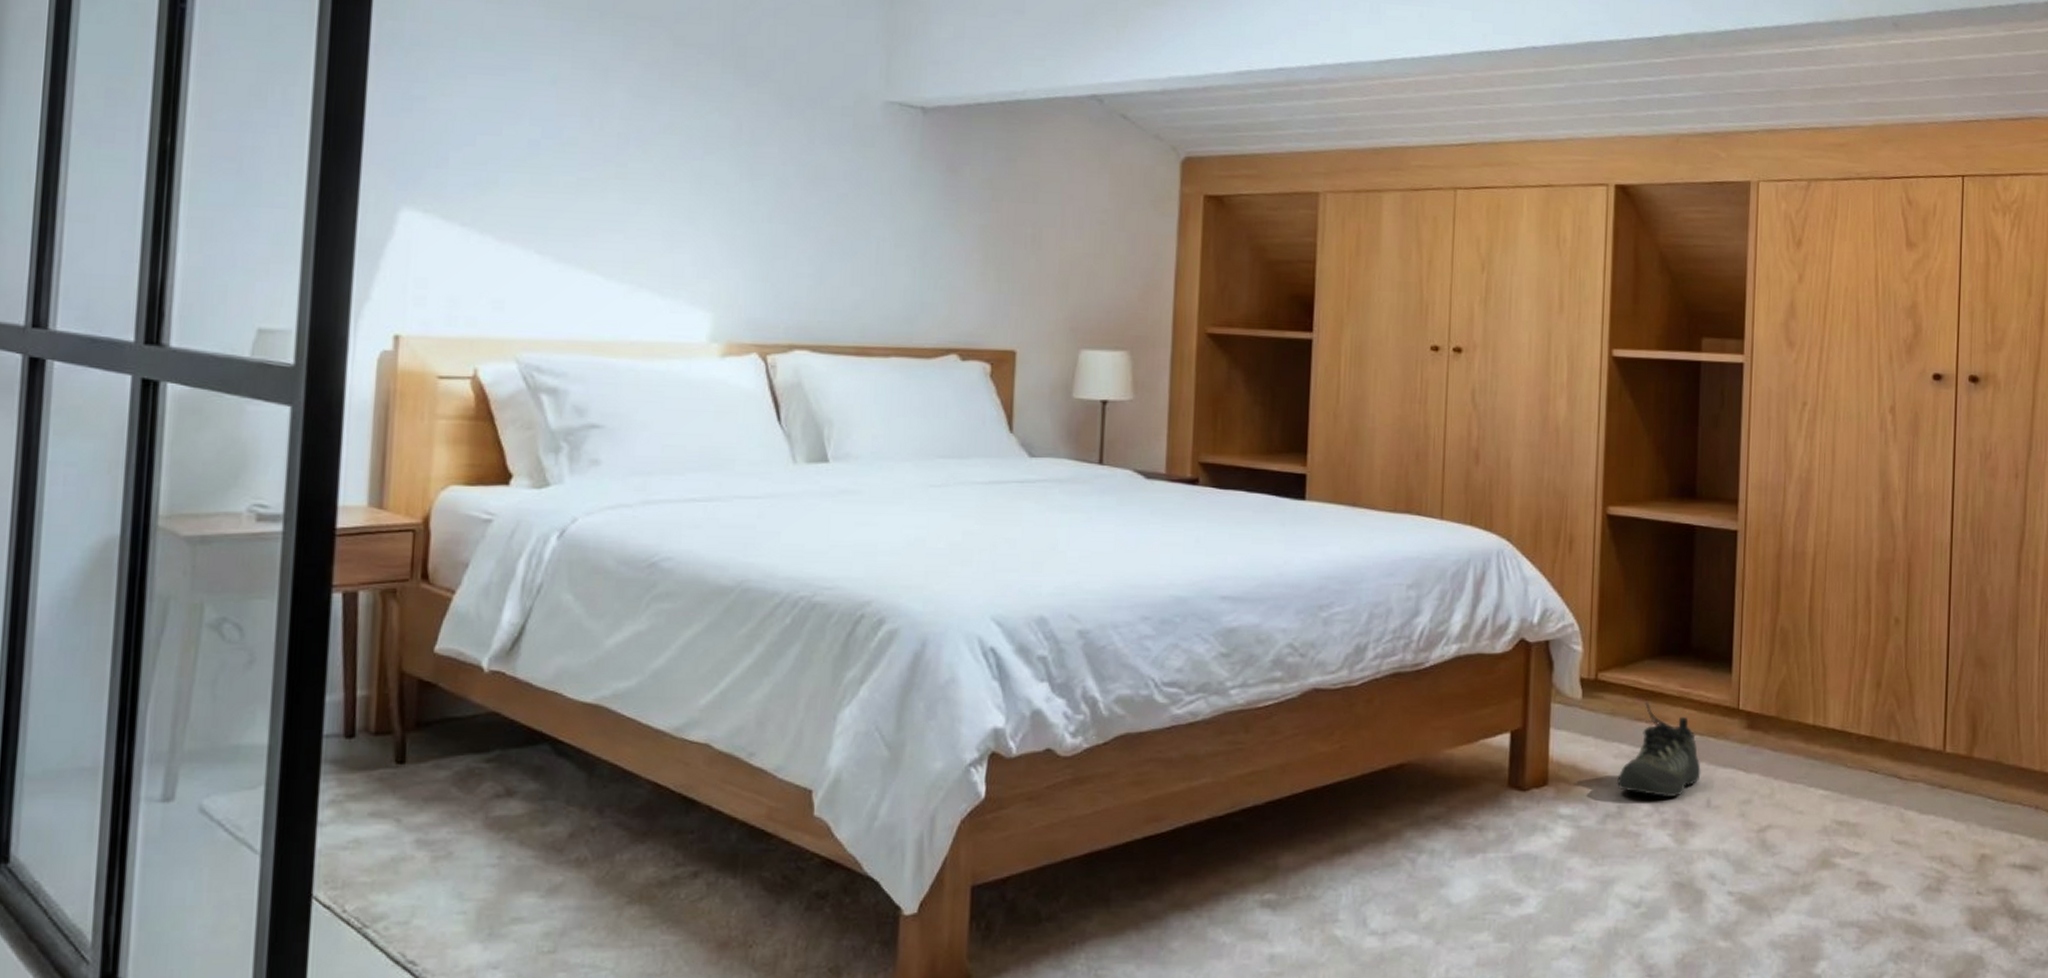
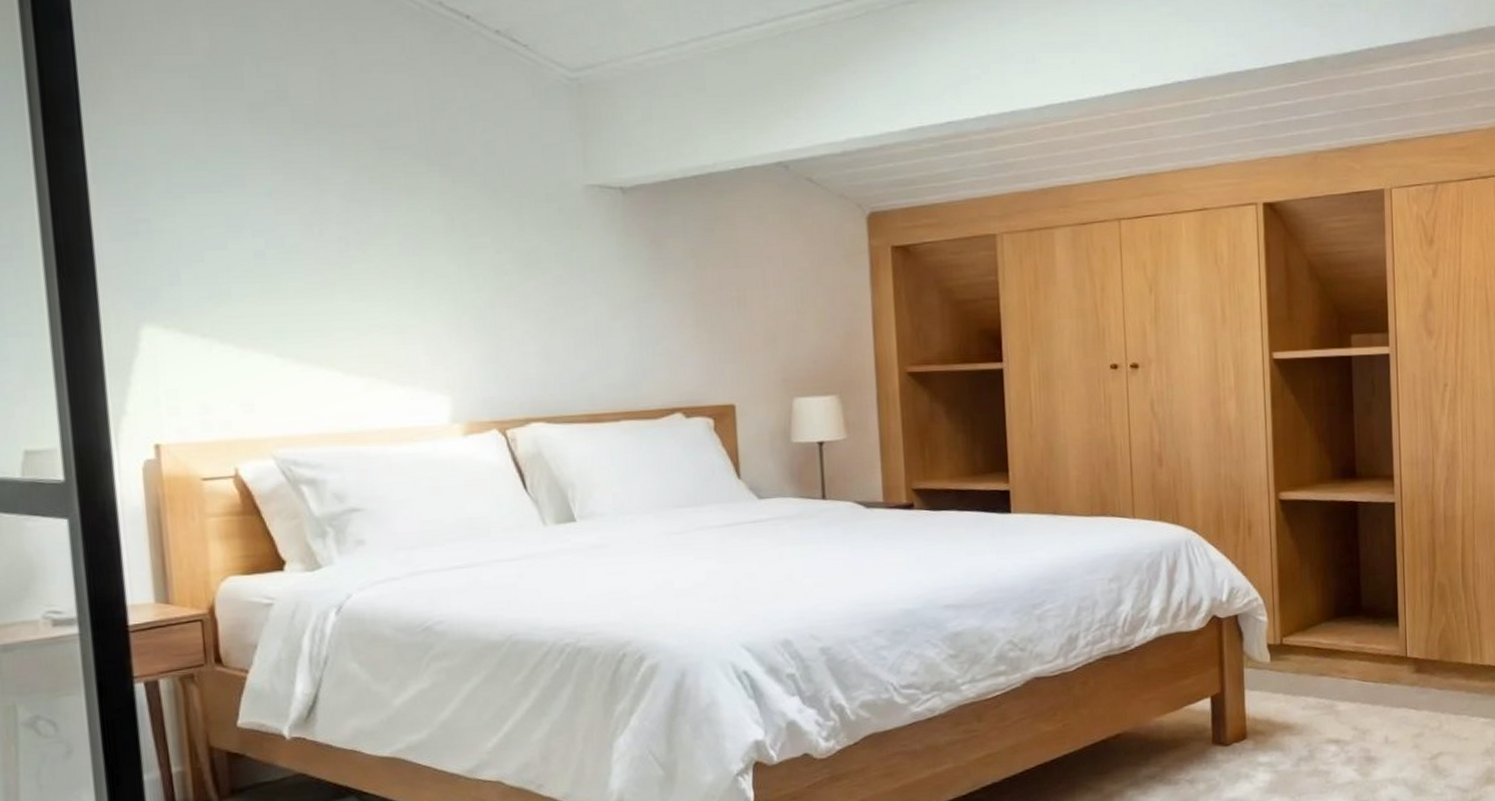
shoe: present [1616,702,1701,798] -> none [1306,658,1378,738]

